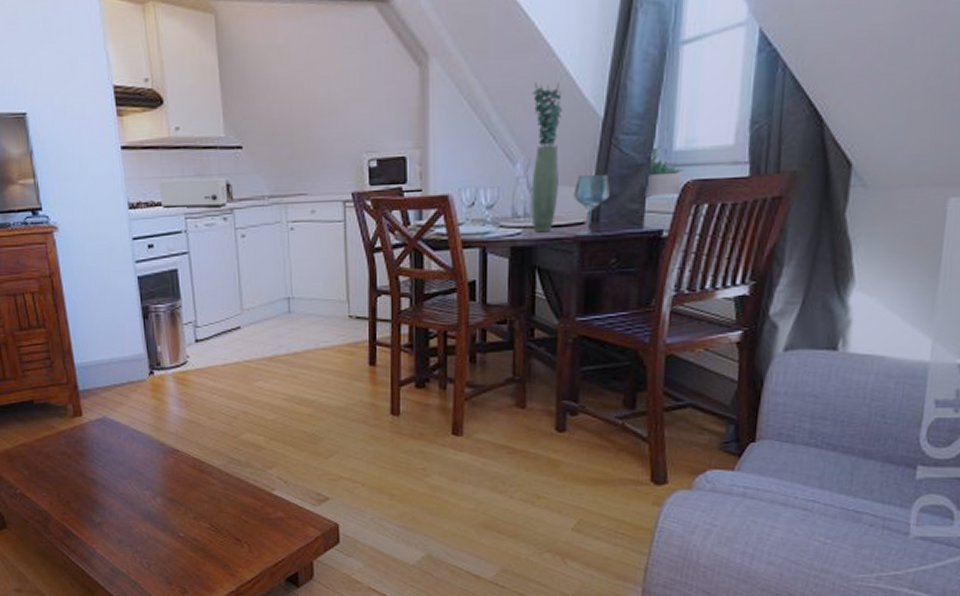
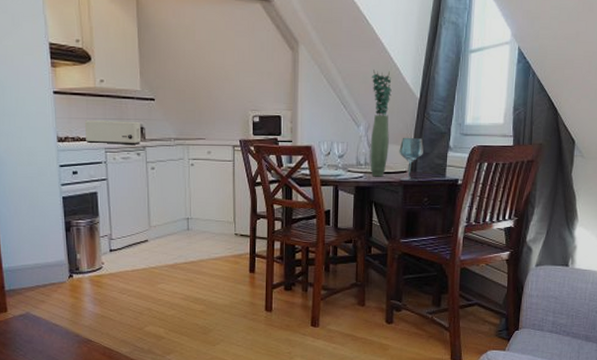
succulent plant: present [637,146,684,197] -> none [442,121,472,156]

